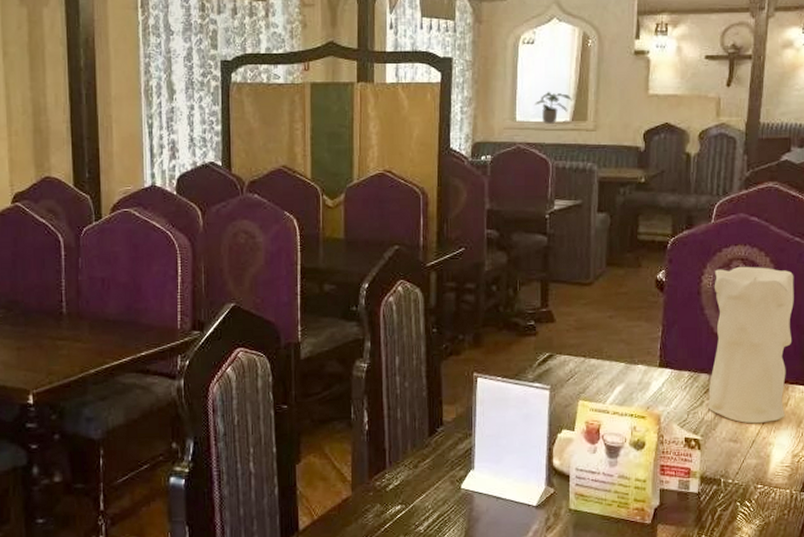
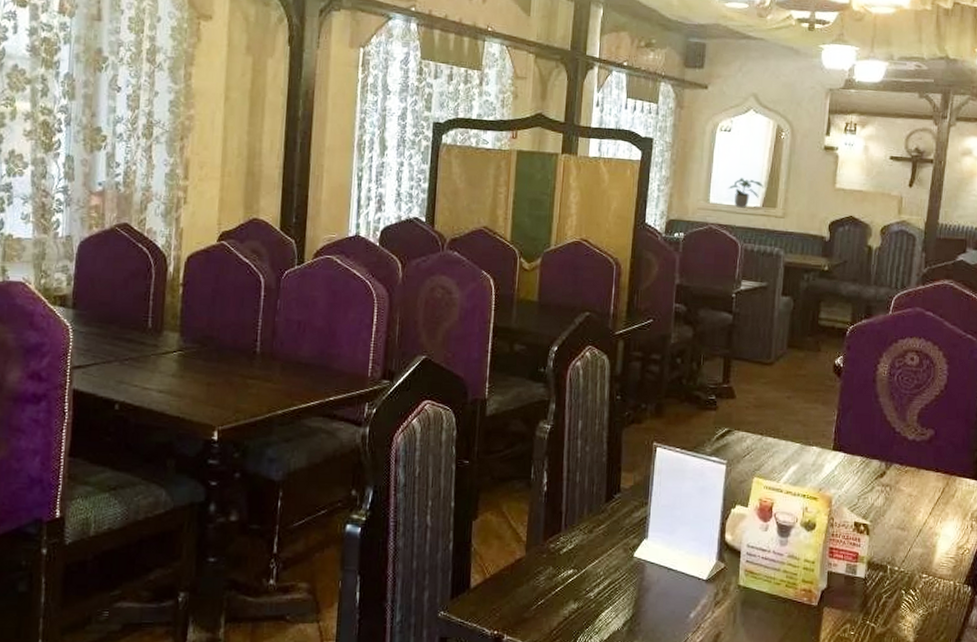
candle: present [707,266,794,424] -> none [877,358,965,513]

